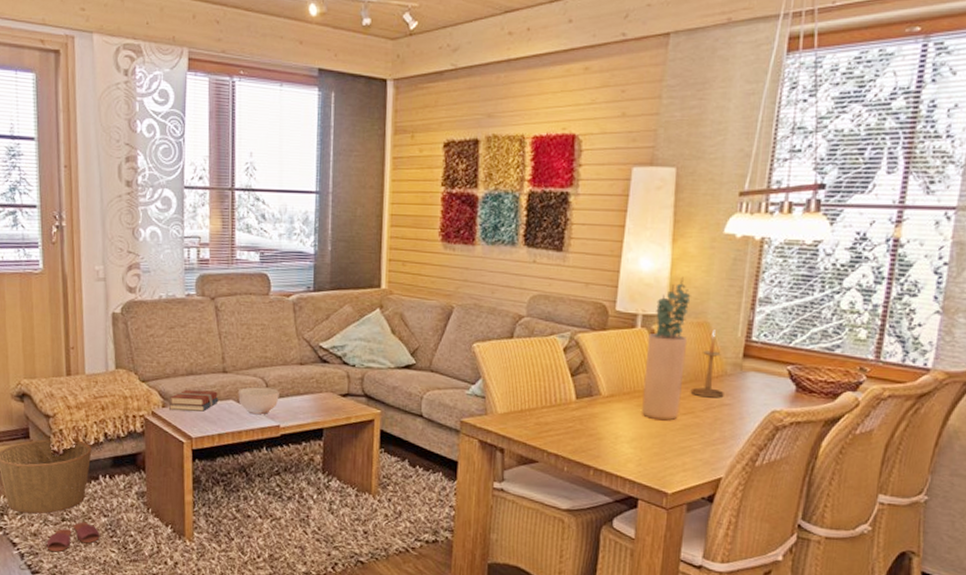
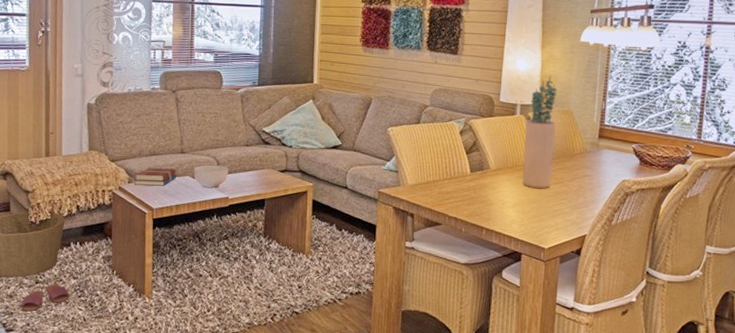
candlestick: present [690,329,724,398] -> none [559,116,585,171]

